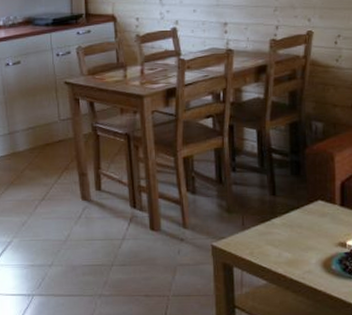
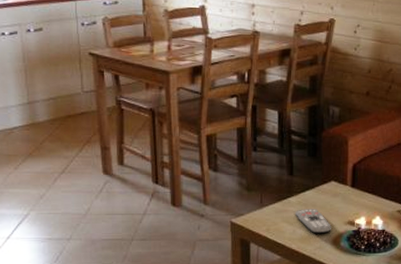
remote control: none [279,230,321,257] -> present [294,209,331,234]

